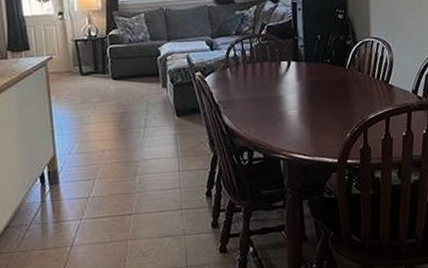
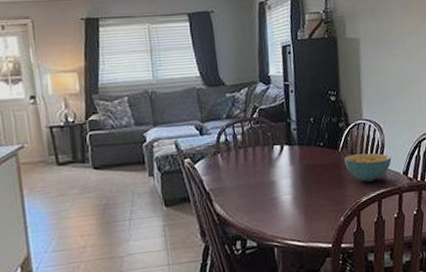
cereal bowl: none [351,70,400,99] -> present [344,153,392,182]

